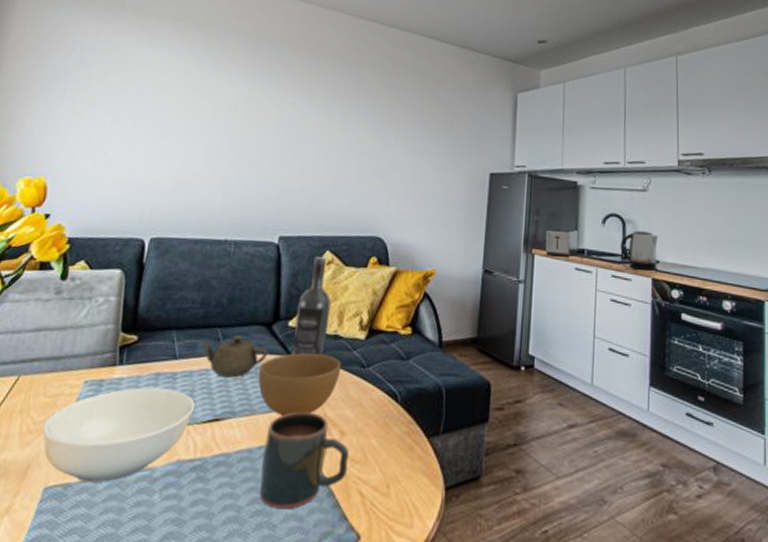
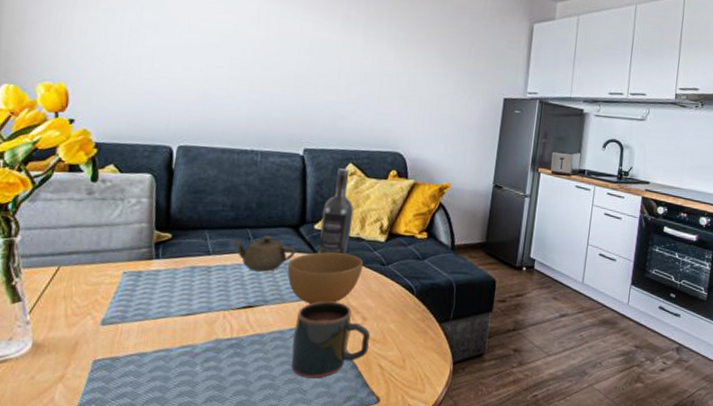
bowl: present [42,387,196,483] -> none [87,278,230,357]
kettle: present [621,230,658,272] -> none [617,154,651,191]

